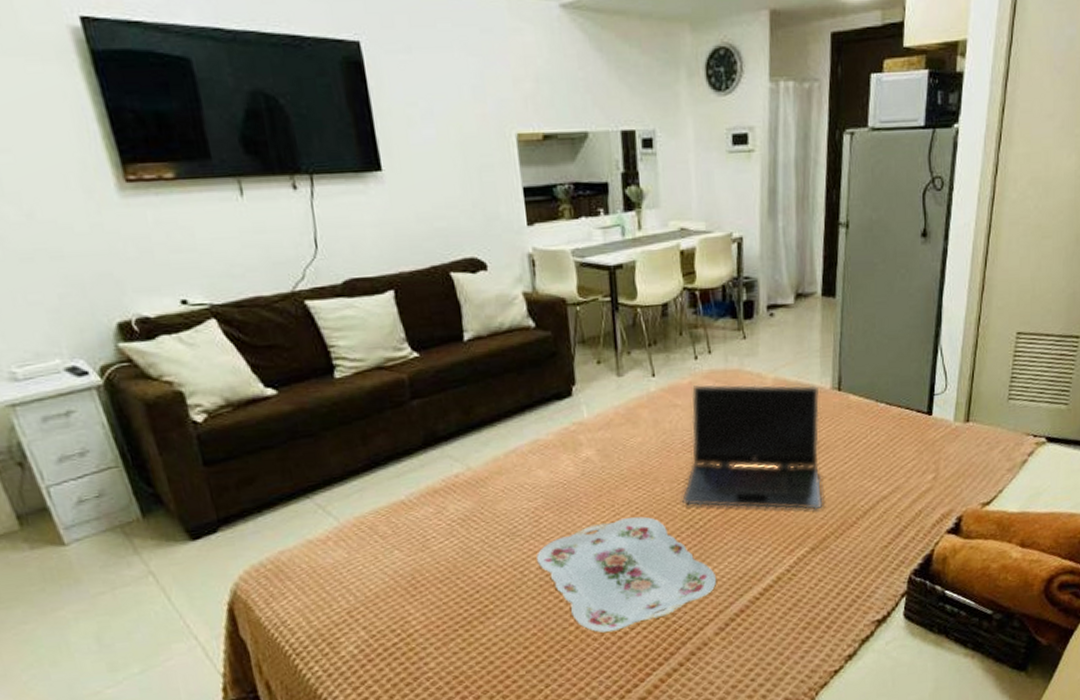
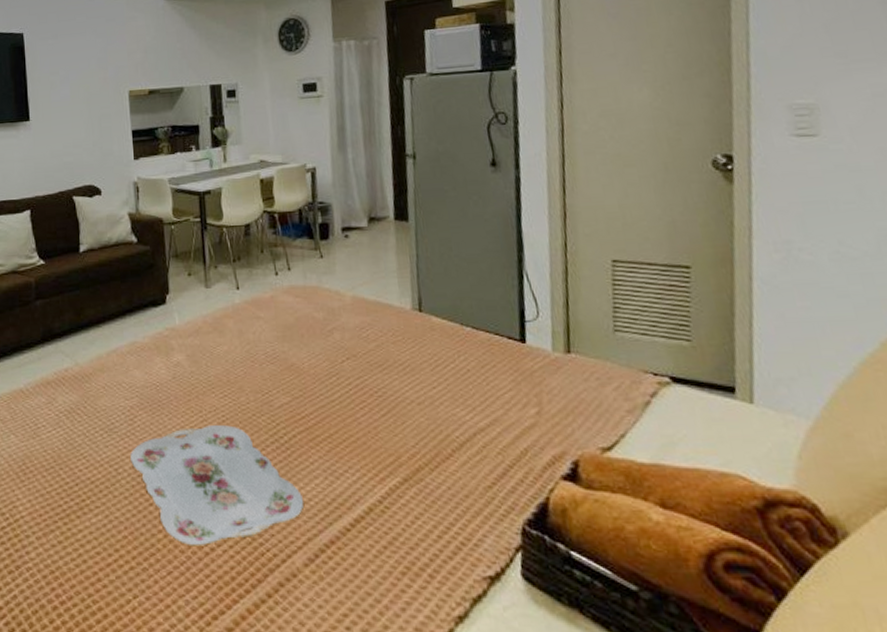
laptop computer: present [682,384,823,510] -> none [266,299,414,436]

